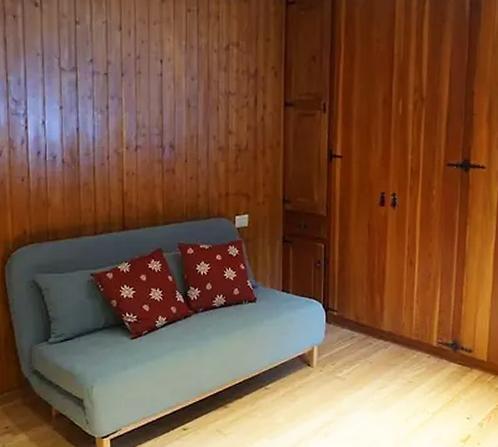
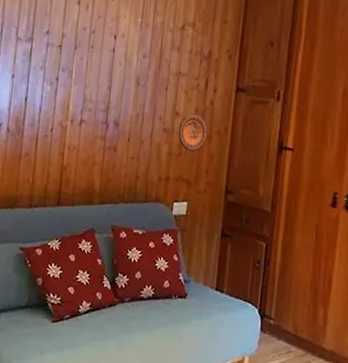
decorative plate: none [233,131,261,166] -> present [178,114,208,151]

